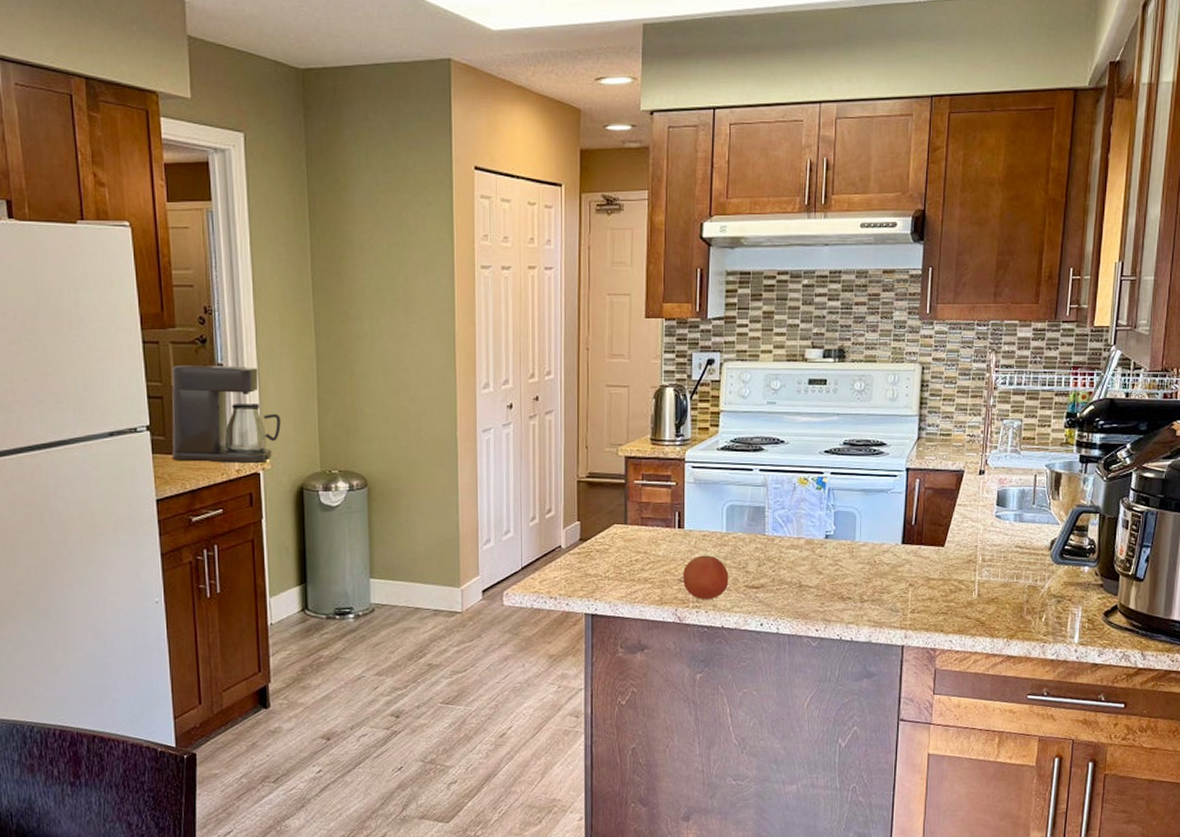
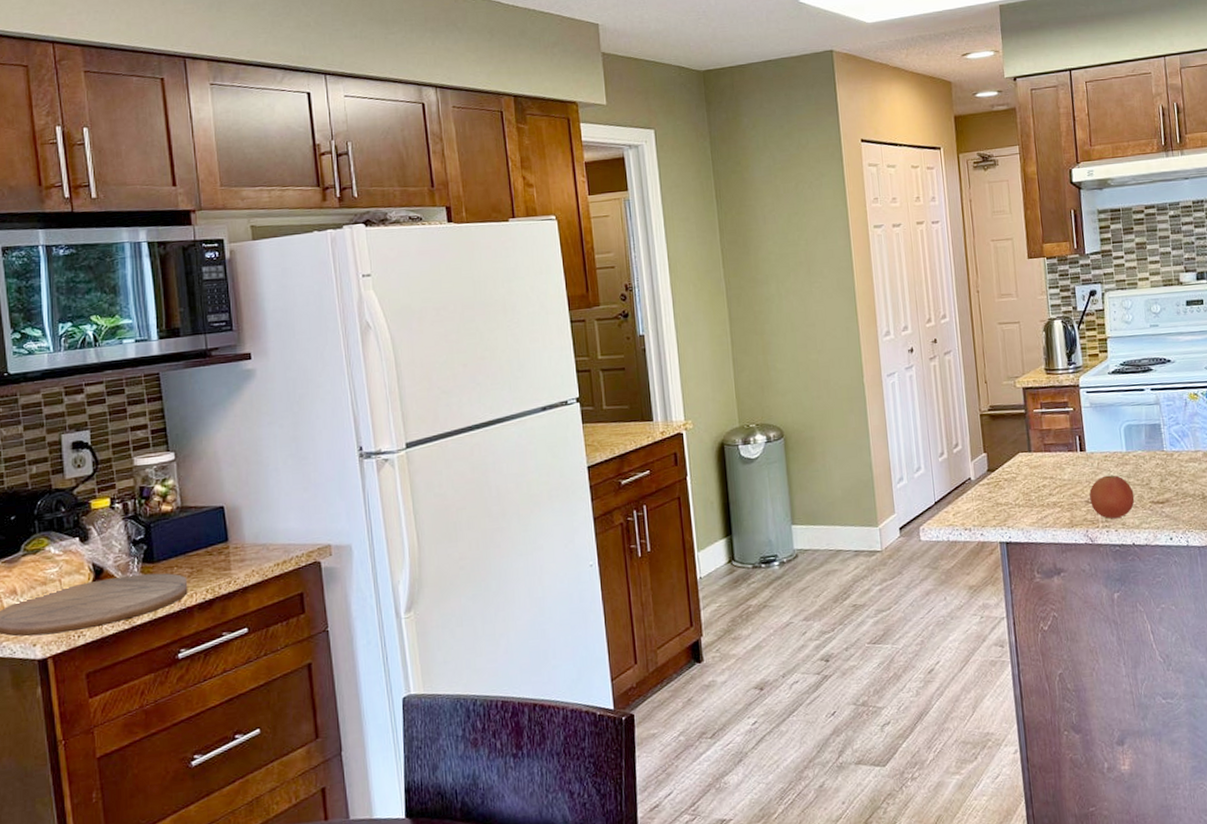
coffee maker: present [172,364,281,464] -> none [598,335,700,429]

